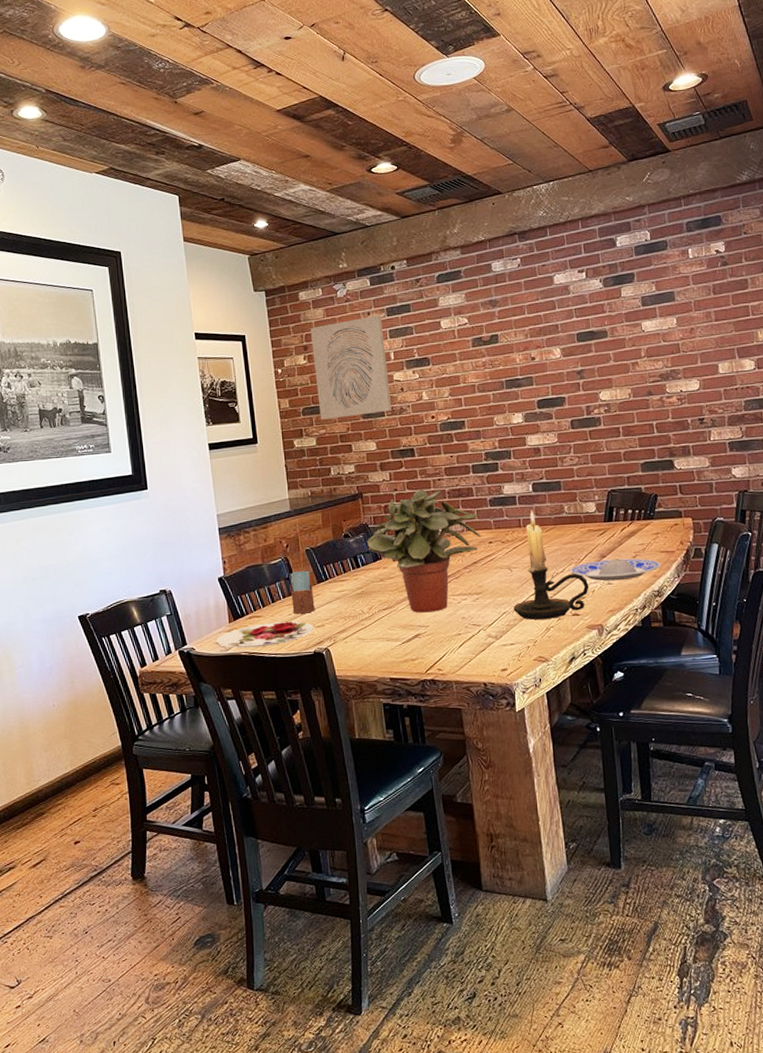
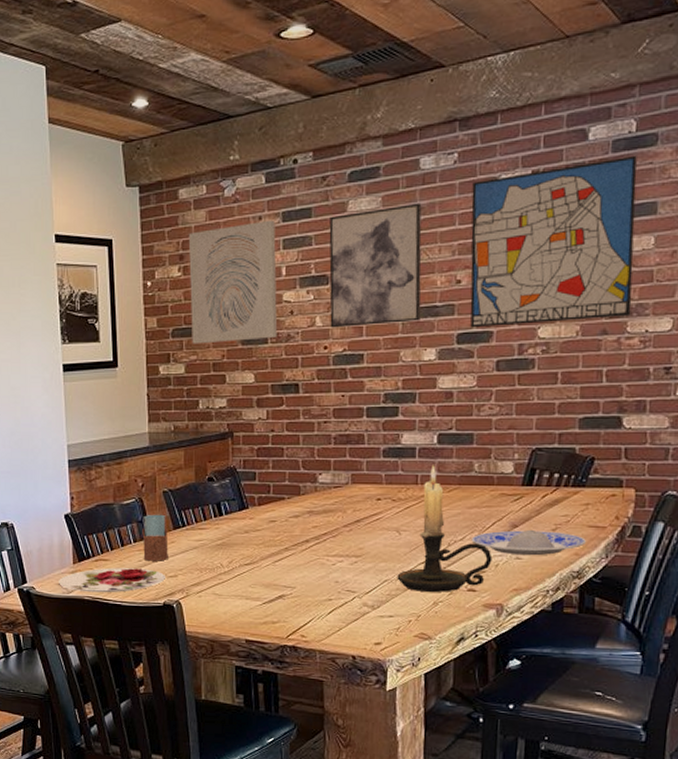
potted plant: present [367,489,482,613] -> none [233,432,369,572]
wall art: none [425,297,507,401] -> present [329,202,422,328]
wall art: none [534,257,668,395] -> present [470,155,637,328]

